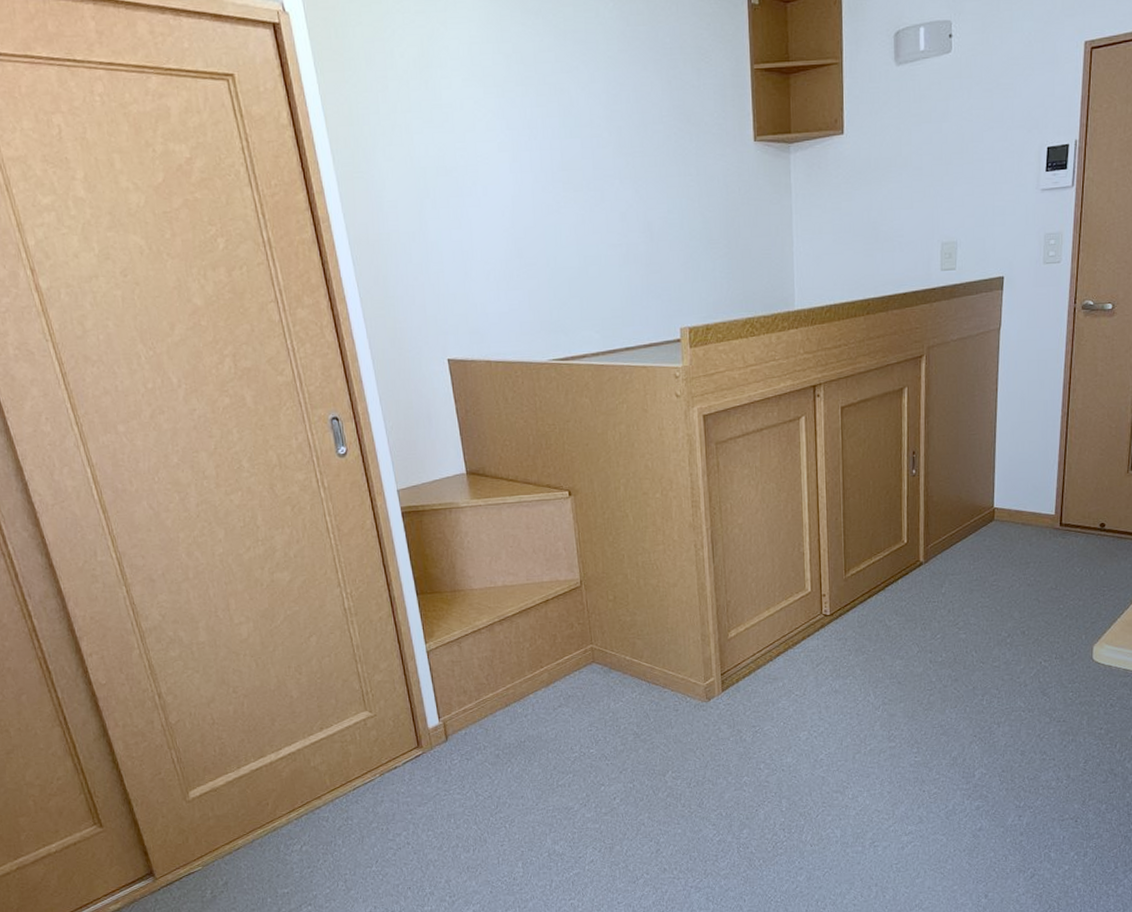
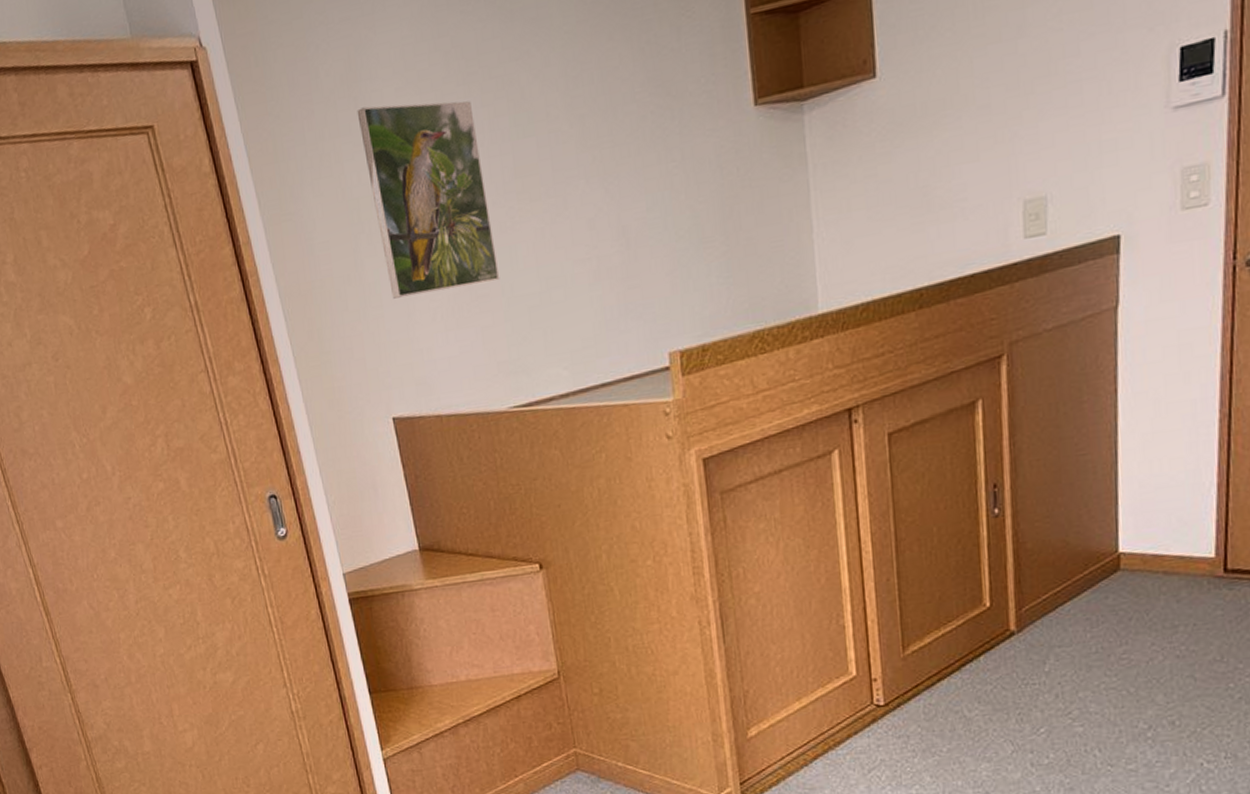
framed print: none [427,90,546,258] -> present [357,101,500,299]

